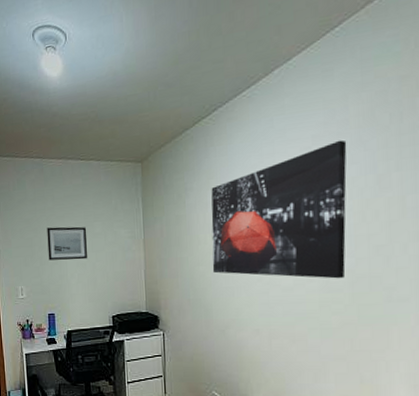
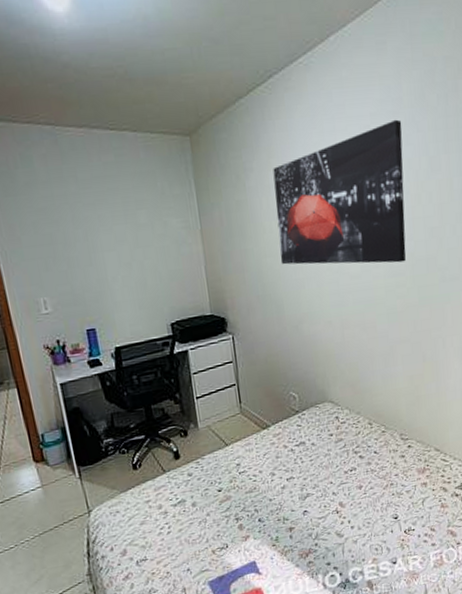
wall art: present [47,226,88,261] -> none [72,216,132,262]

